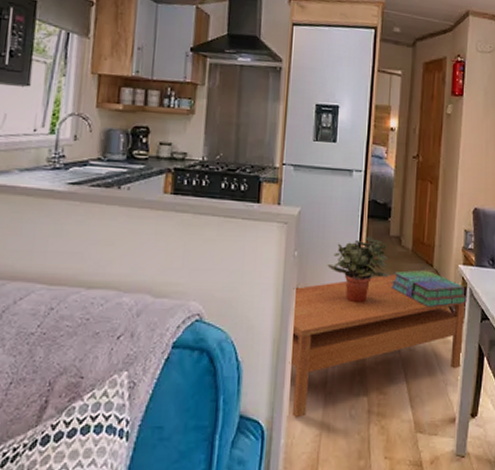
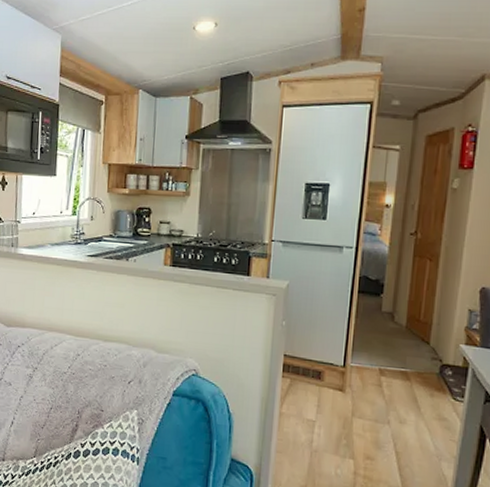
coffee table: present [289,274,465,419] -> none [276,348,466,469]
potted plant: present [326,235,390,303] -> none [314,310,380,374]
stack of books: present [392,269,467,307] -> none [382,346,468,384]

